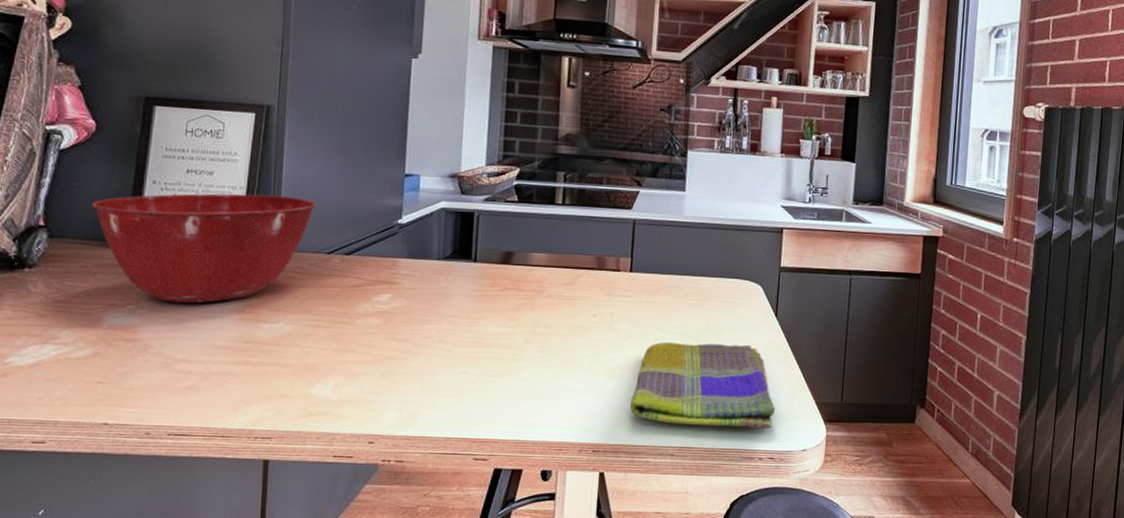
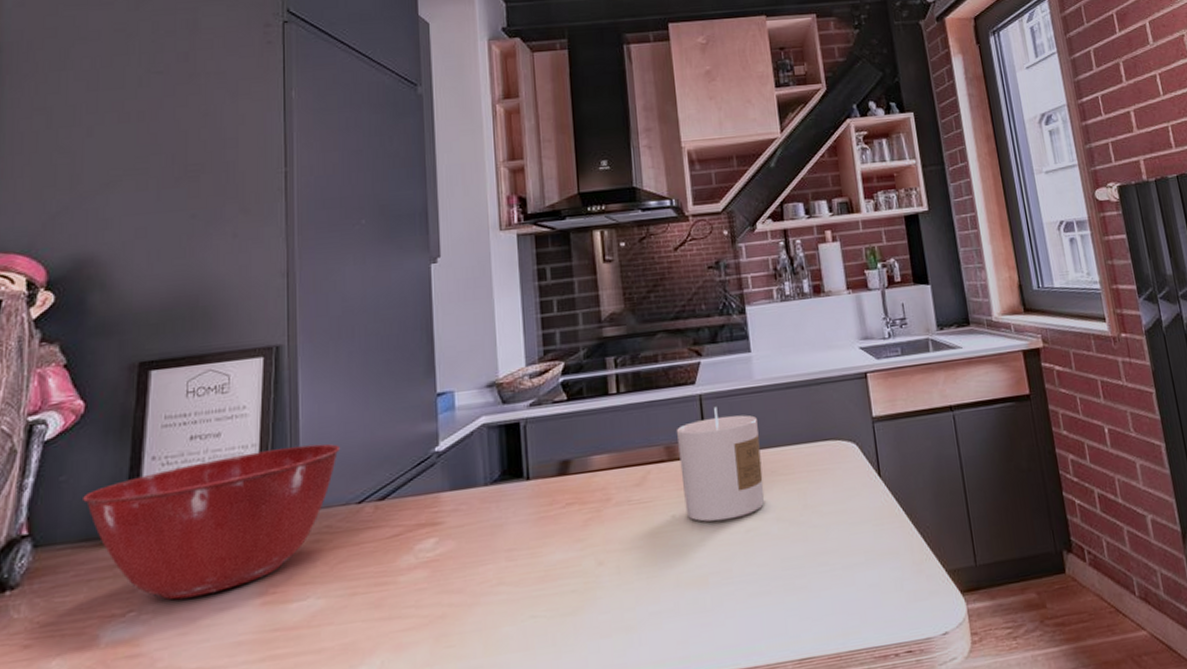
candle: none [606,232,680,328] -> present [676,406,764,522]
dish towel: present [630,341,775,429] -> none [731,517,902,633]

